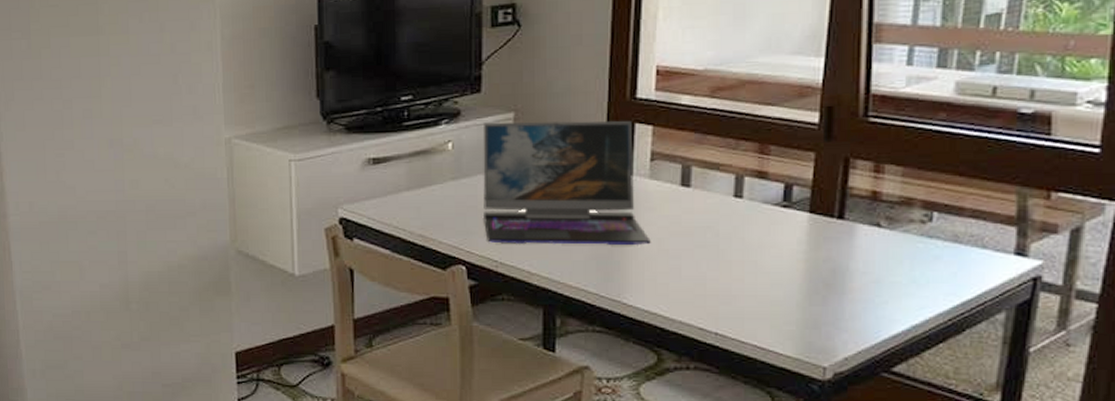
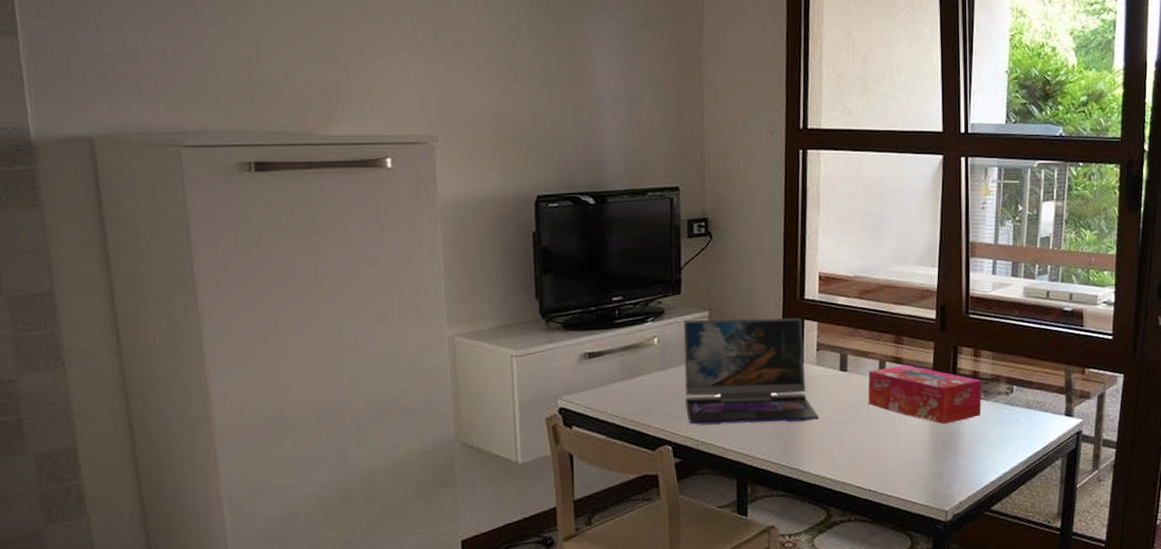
tissue box: none [718,180,885,258] -> present [868,364,982,425]

